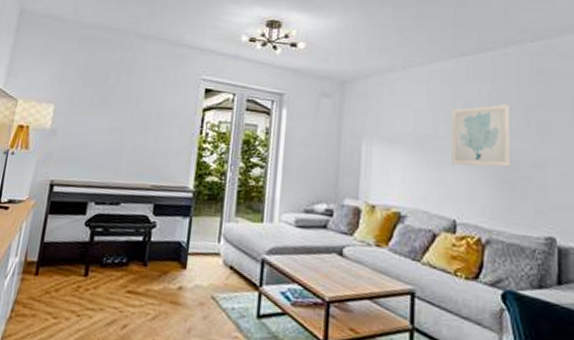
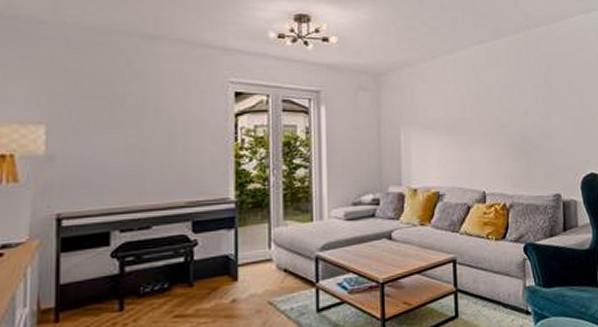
wall art: present [450,103,510,167] -> none [475,84,525,143]

